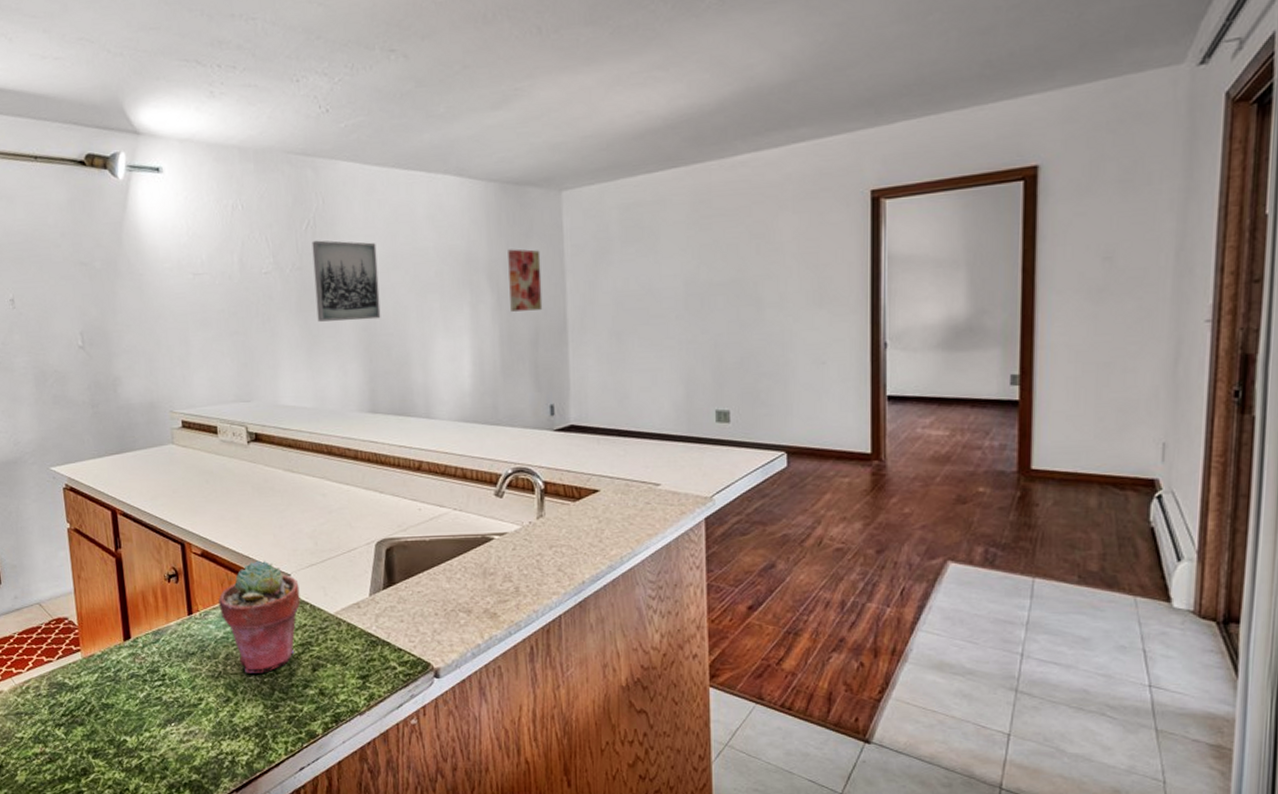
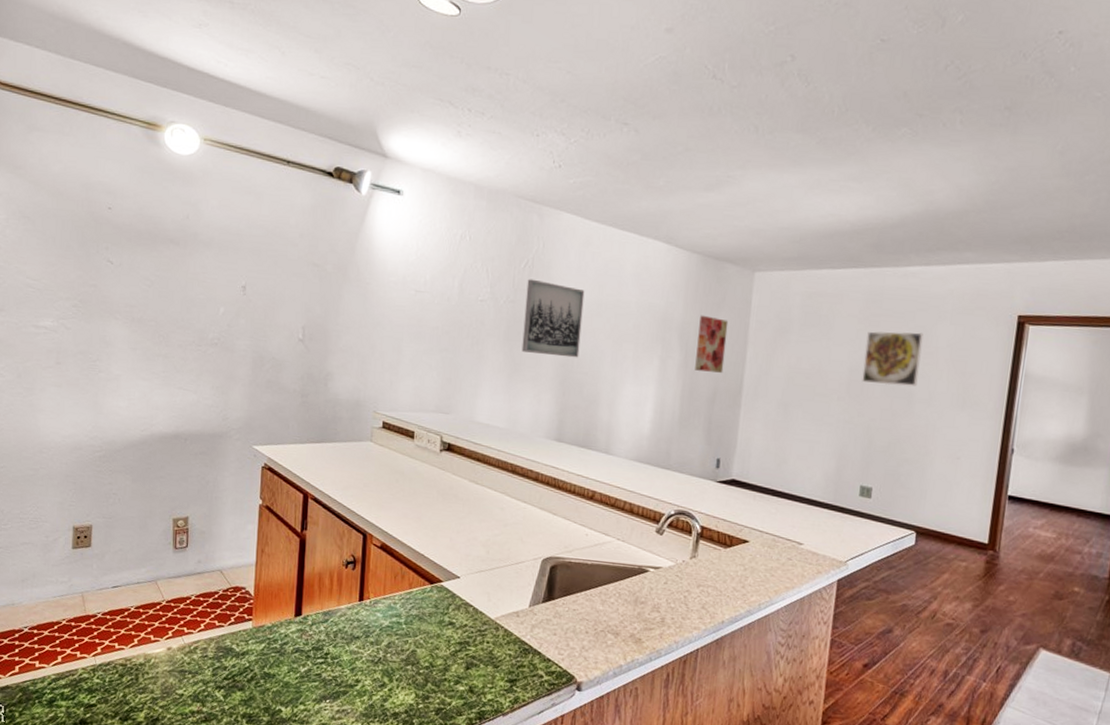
potted succulent: present [218,560,301,673] -> none [389,559,466,665]
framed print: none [699,228,764,294] -> present [862,331,923,387]

